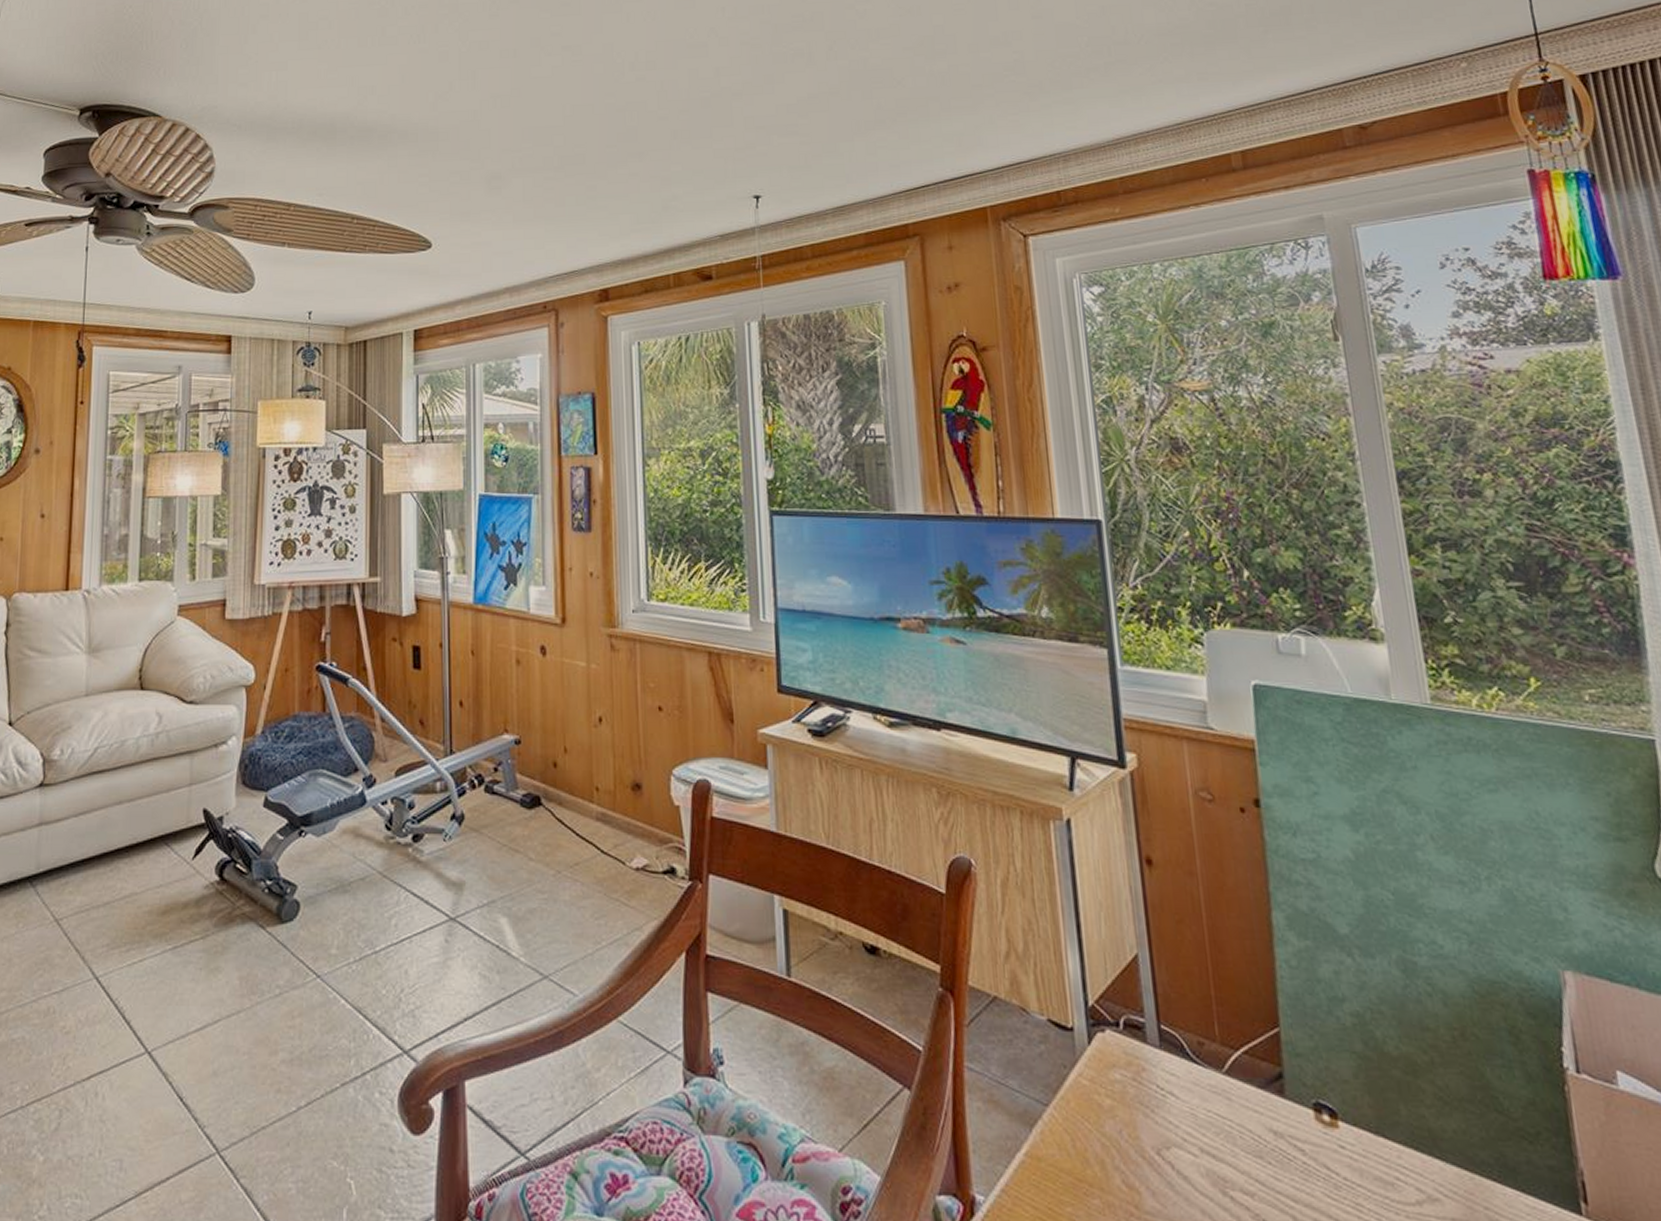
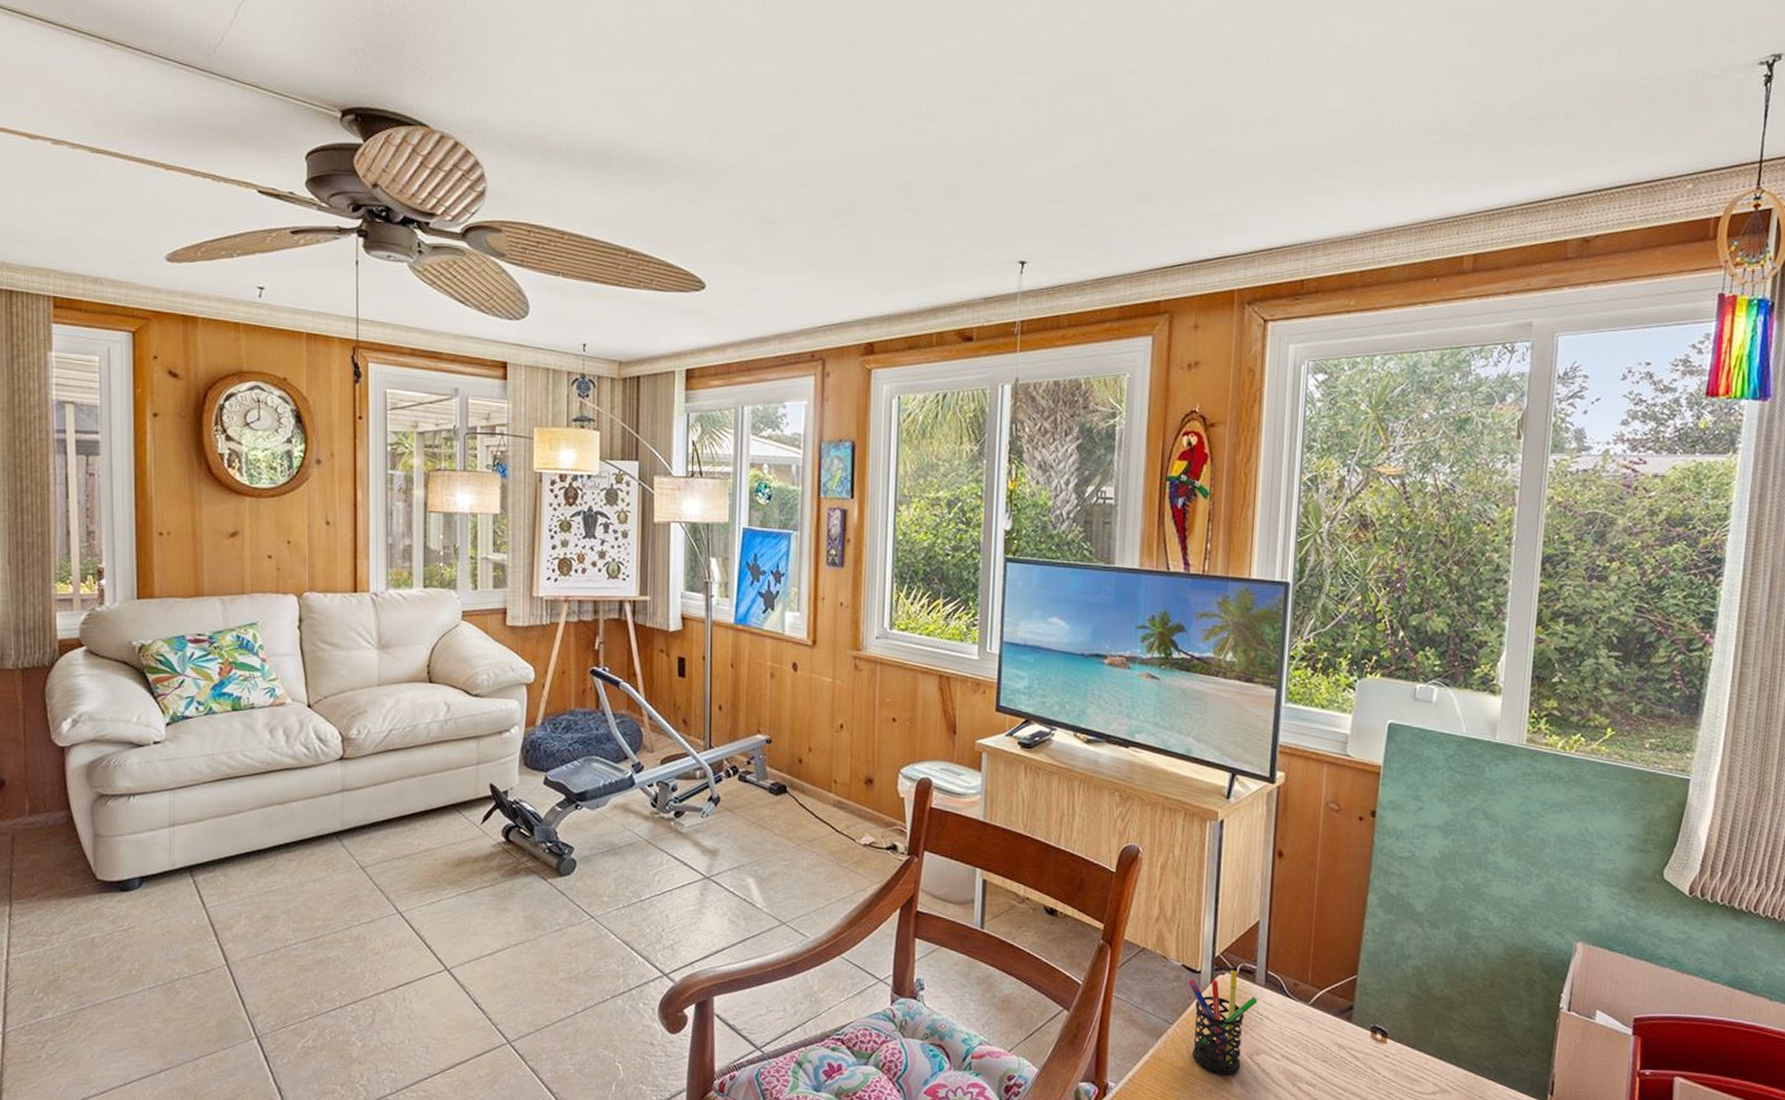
pen holder: none [1059,1025,1155,1180] -> present [1188,970,1258,1074]

